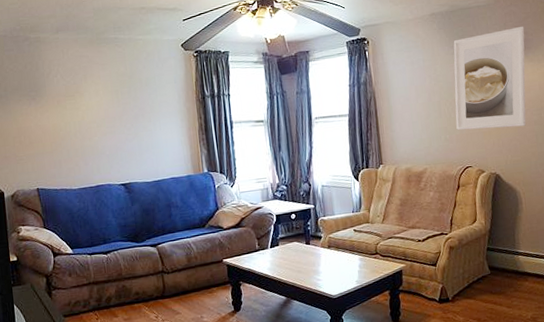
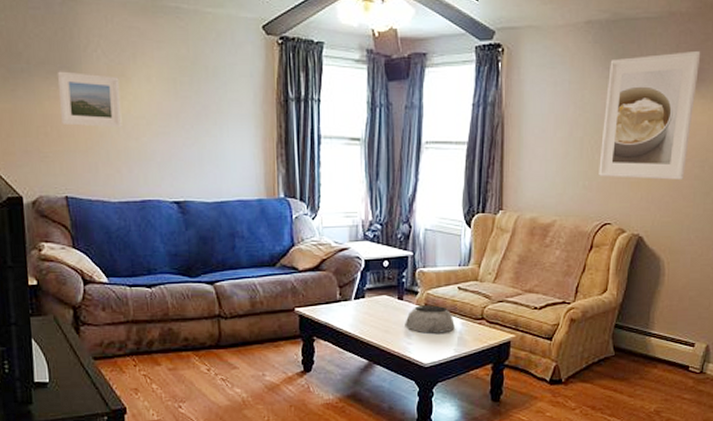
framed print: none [27,93,79,134] -> present [57,71,122,127]
plant pot: none [313,246,356,270] -> present [405,305,456,334]

